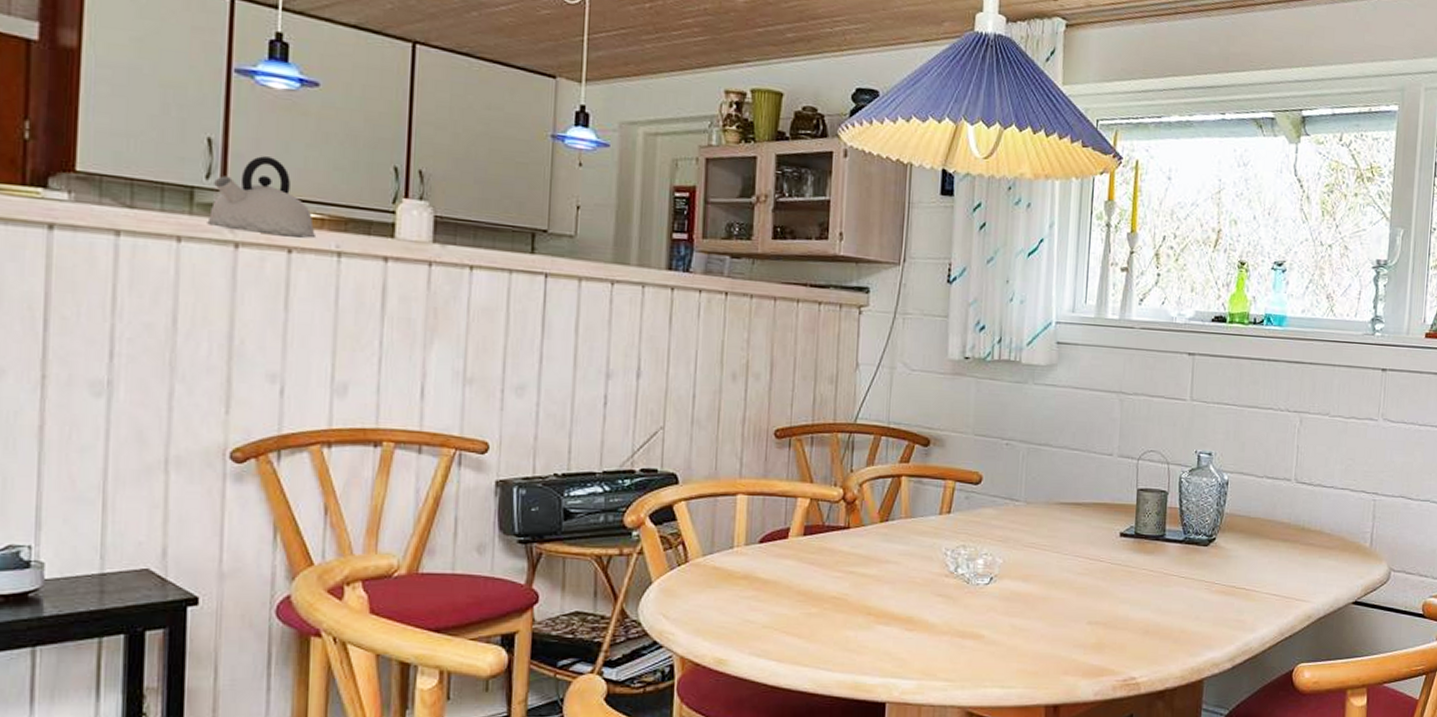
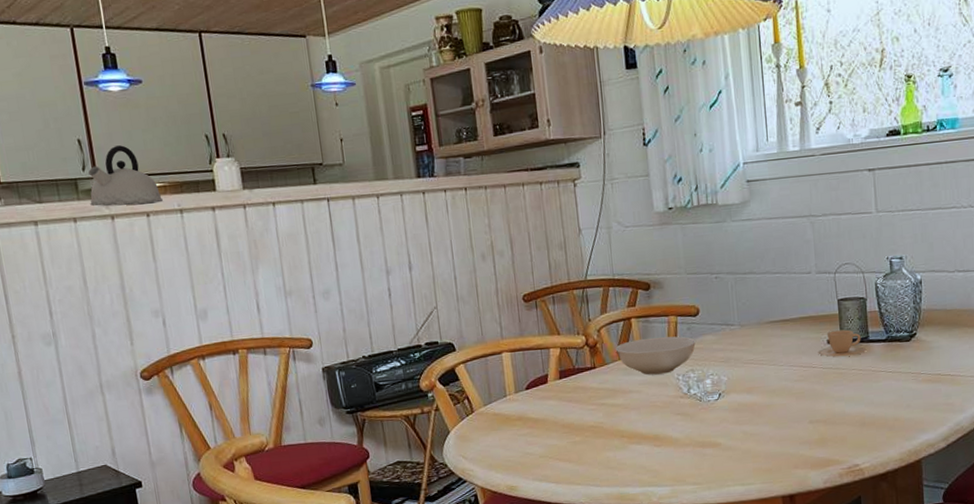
bowl: none [877,501,974,546] -> present [615,336,697,375]
cup: none [1108,523,1160,554] -> present [818,329,866,357]

